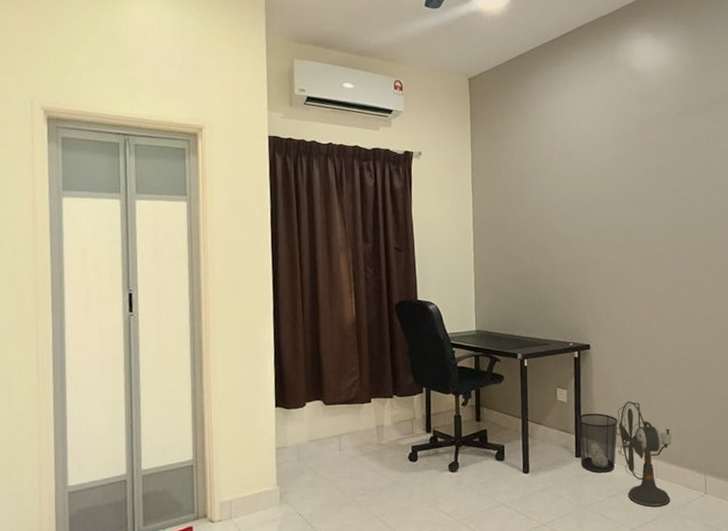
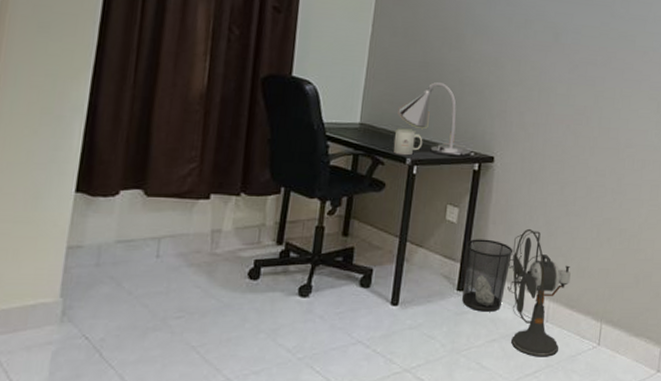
table lamp: none [505,289,570,349] -> present [398,82,471,157]
mug: none [505,331,529,352] -> present [393,129,423,156]

